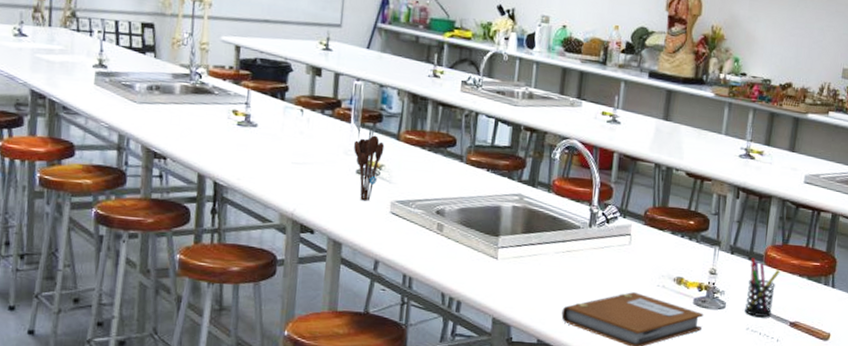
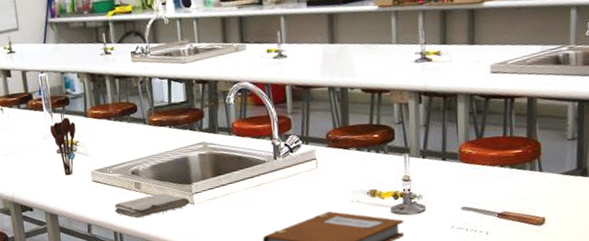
washcloth: none [409,240,493,264] -> present [114,193,189,218]
pen holder: present [745,258,780,317] -> none [445,158,479,214]

